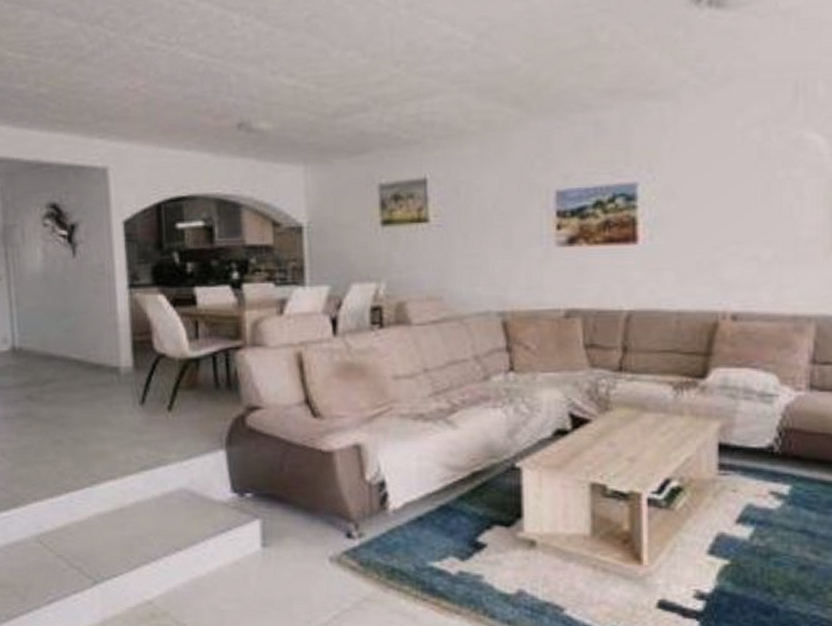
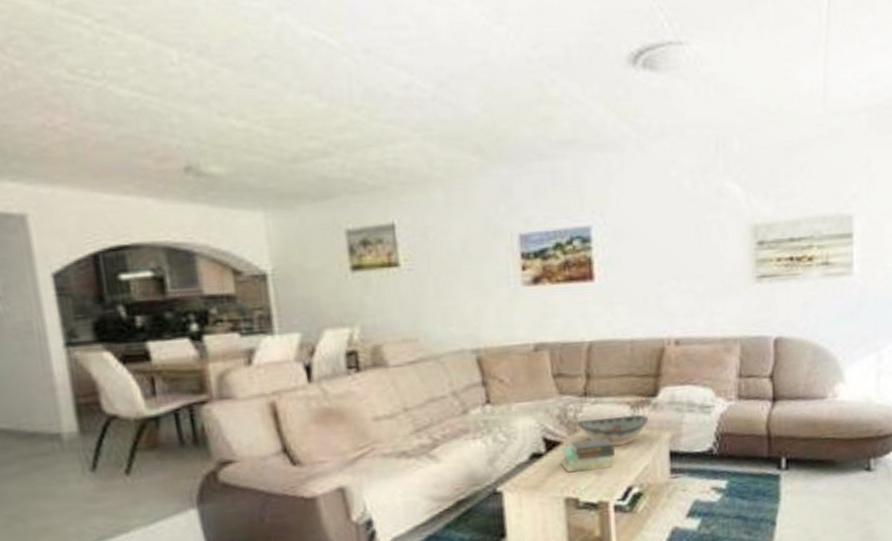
books: none [587,420,653,456] -> present [559,439,616,473]
decorative bowl: none [608,397,696,431] -> present [576,414,650,447]

